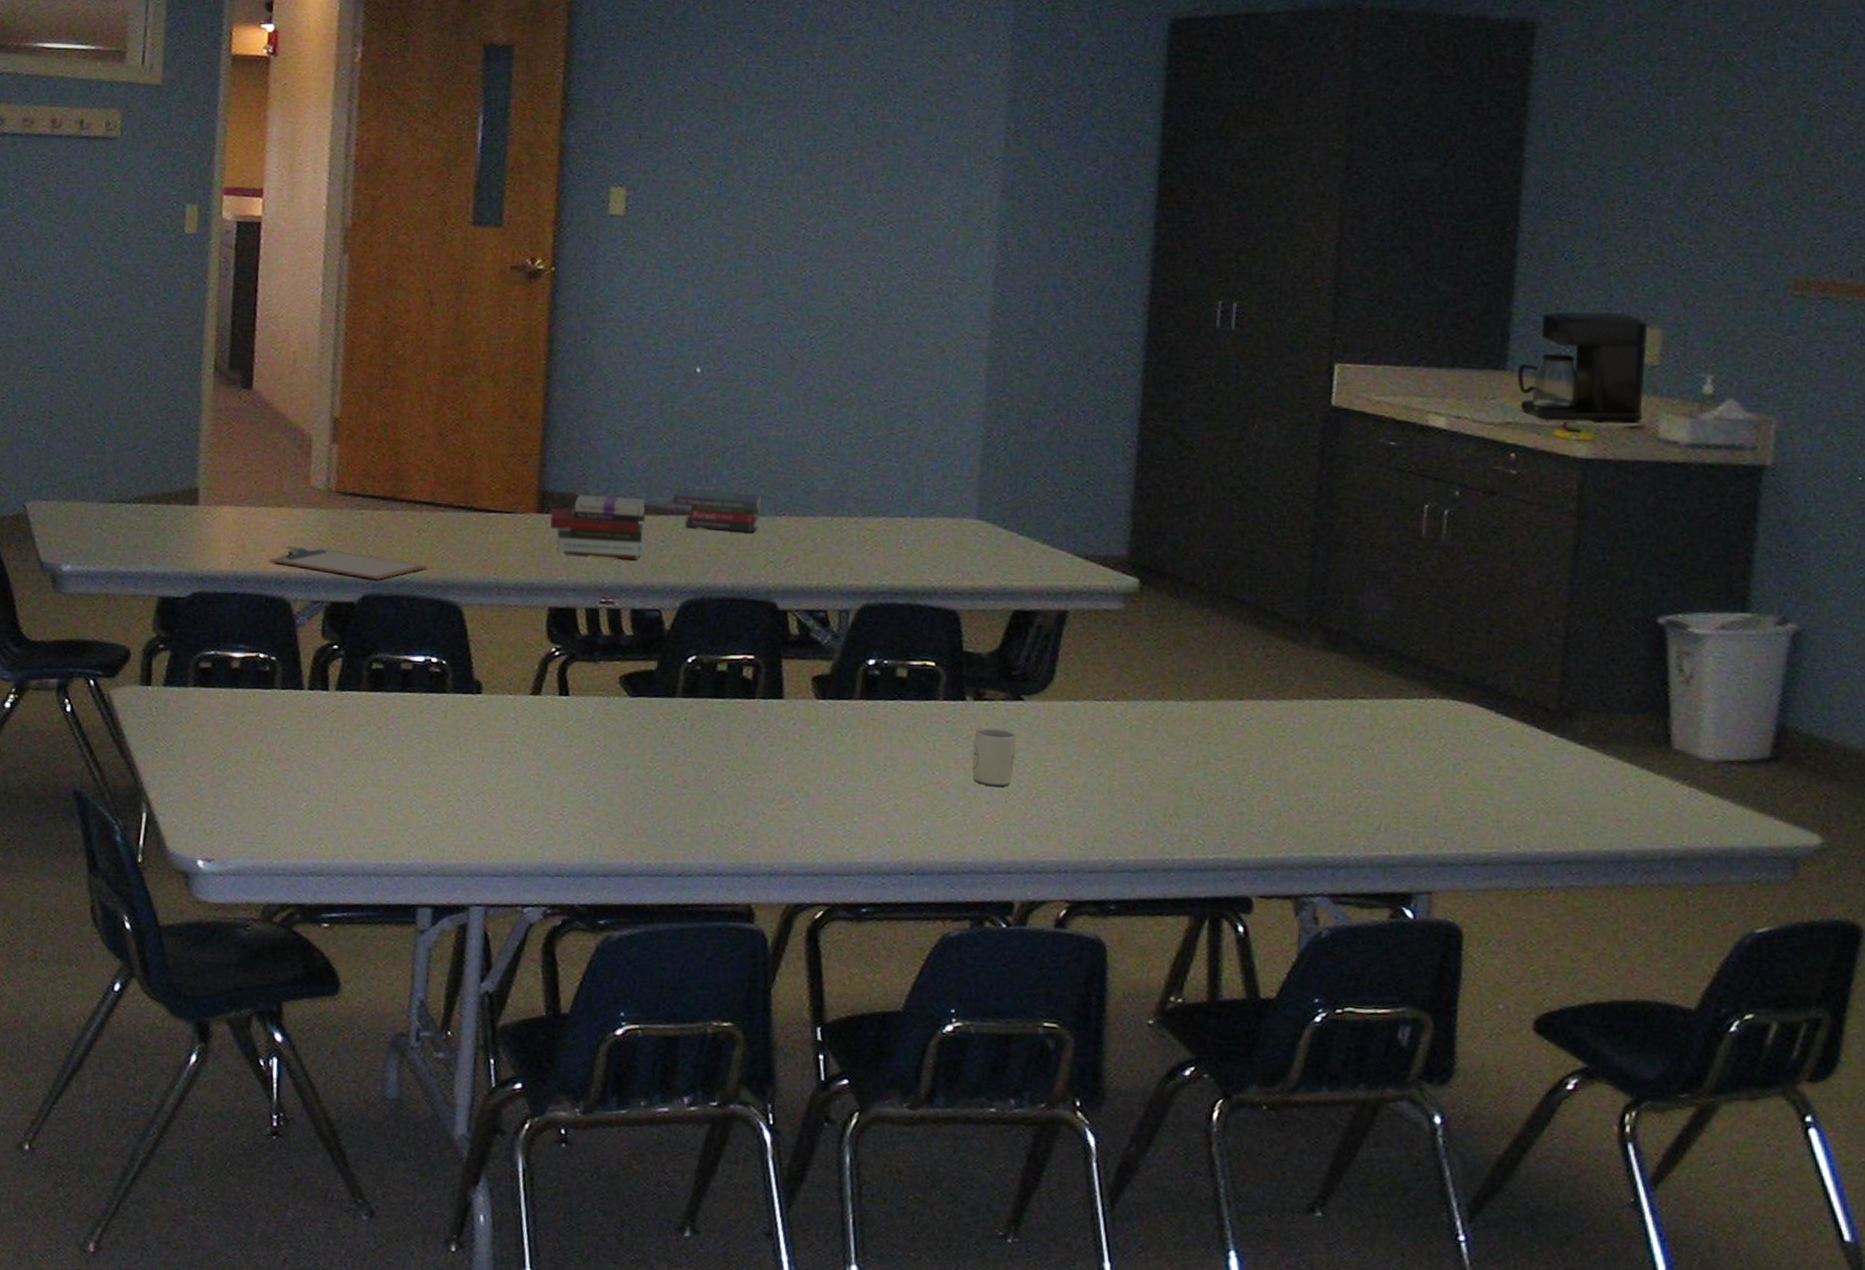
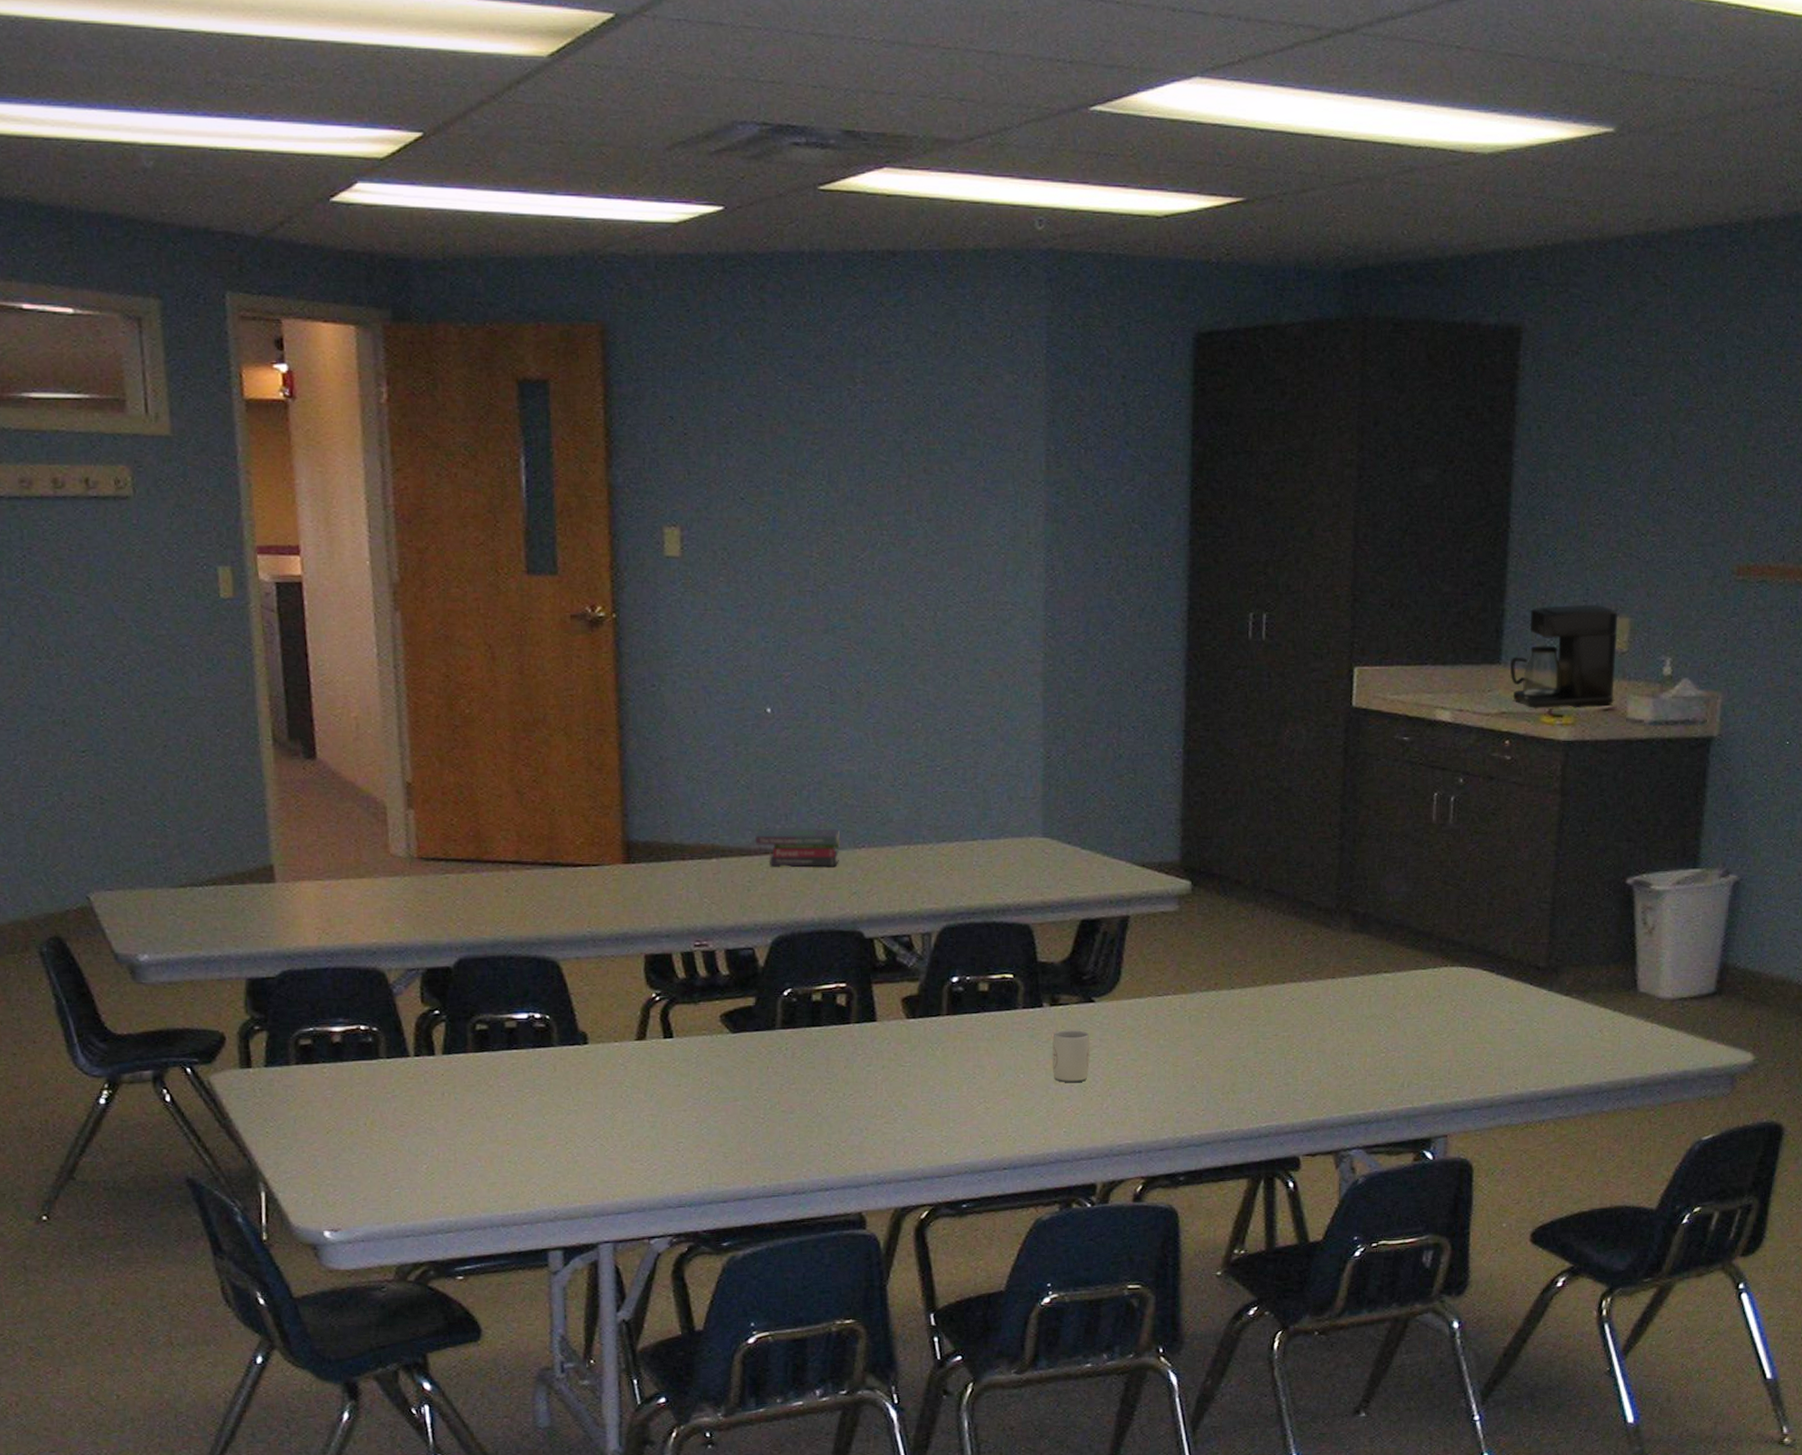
clipboard: present [268,545,428,580] -> none [357,916,520,943]
books: present [550,494,646,560] -> none [637,841,734,903]

